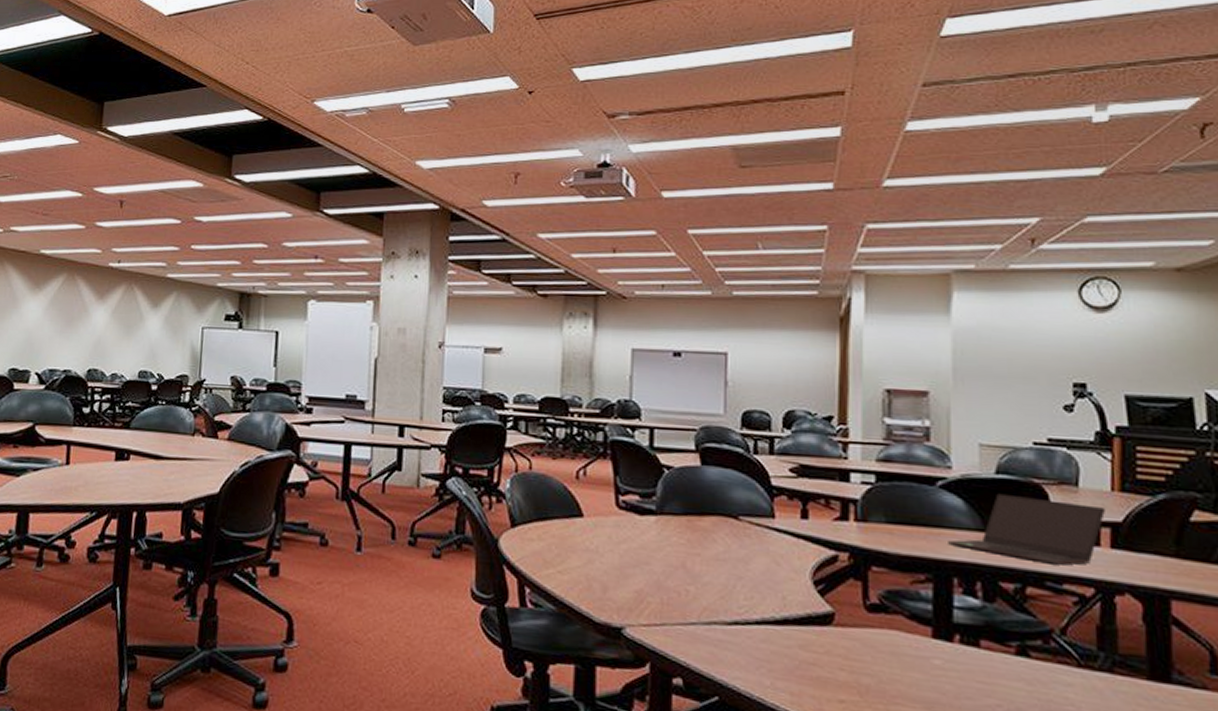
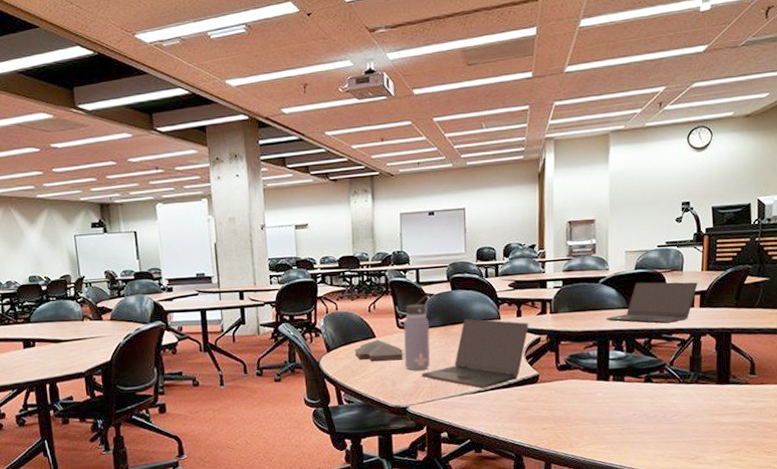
papers: none [550,520,624,556] -> present [354,340,404,362]
water bottle: none [623,466,670,576] -> present [404,294,431,370]
laptop: none [648,508,820,621] -> present [422,318,529,389]

